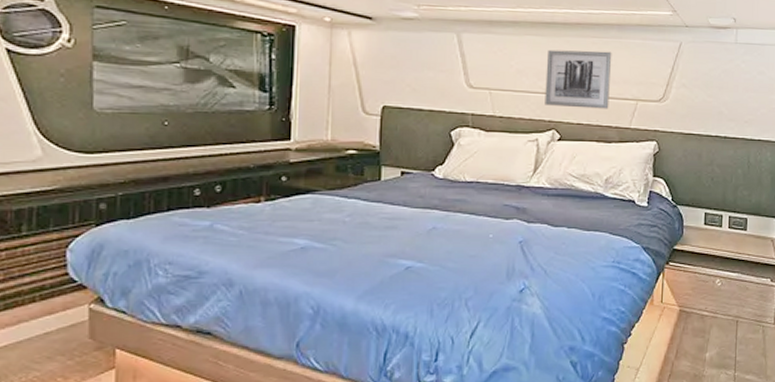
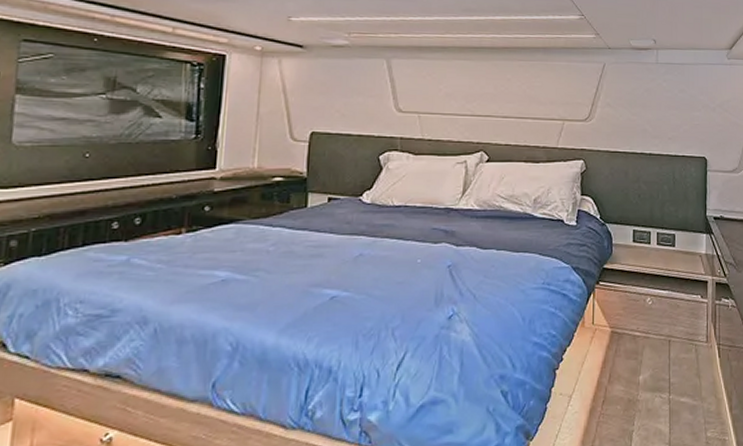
wall art: present [545,49,612,109] -> none [473,73,539,130]

